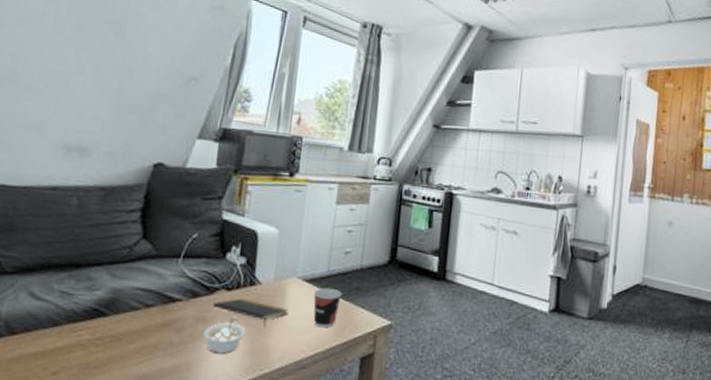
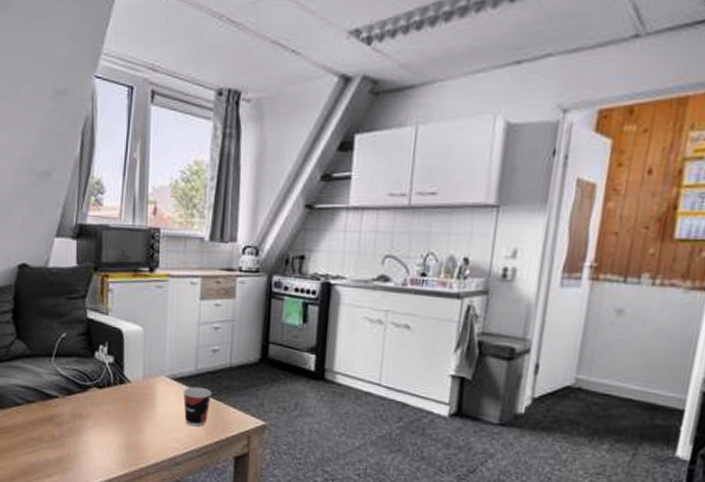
legume: present [204,317,246,354] -> none [81,414,119,448]
notepad: present [213,298,288,328] -> none [87,395,159,425]

